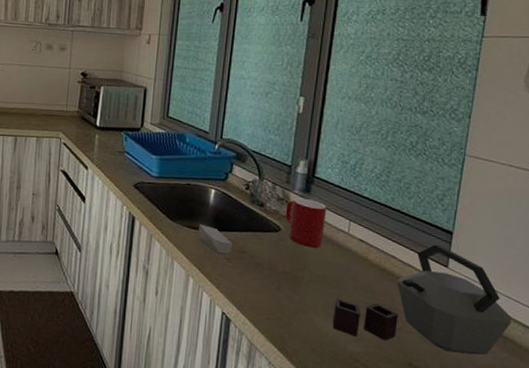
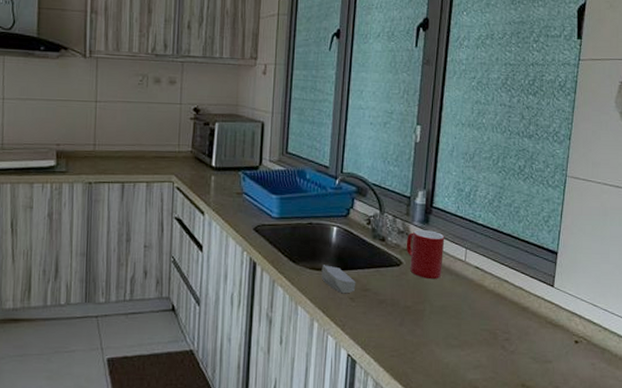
kettle: present [332,244,512,355] -> none [453,265,608,369]

